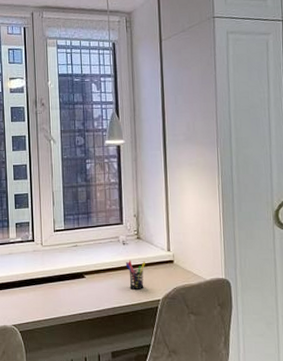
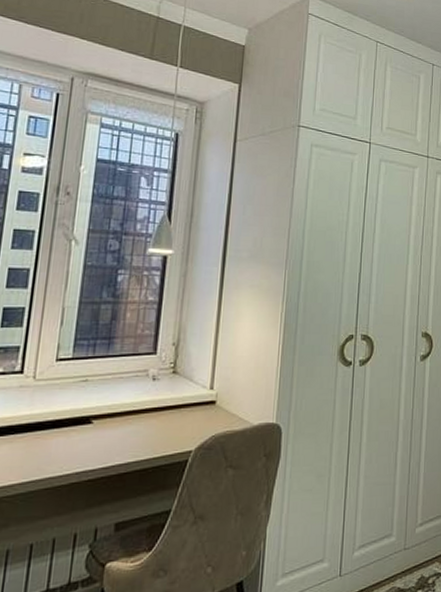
pen holder: present [126,260,146,290] -> none [153,400,180,438]

